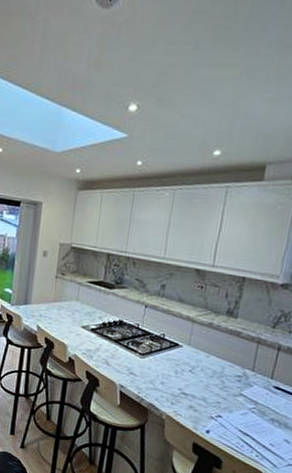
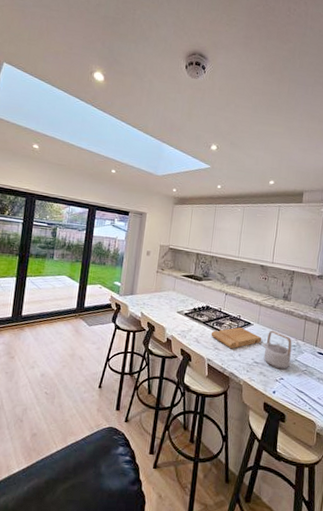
cutting board: none [124,348,194,376] -> present [211,327,262,349]
teapot: none [194,355,237,405] -> present [262,331,292,369]

